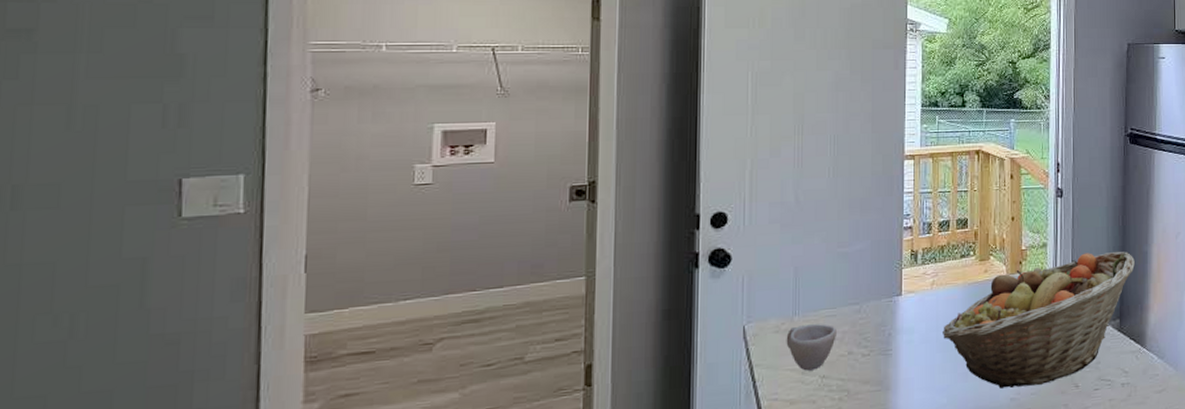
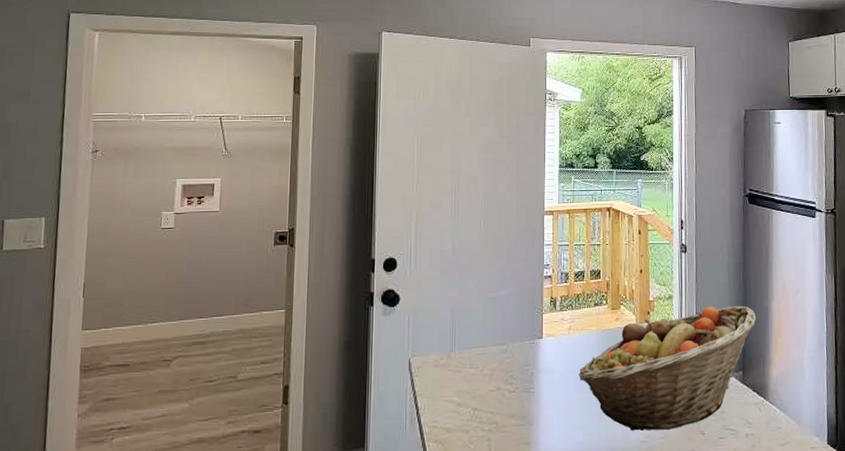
cup: present [786,324,836,371] -> none [444,361,486,403]

